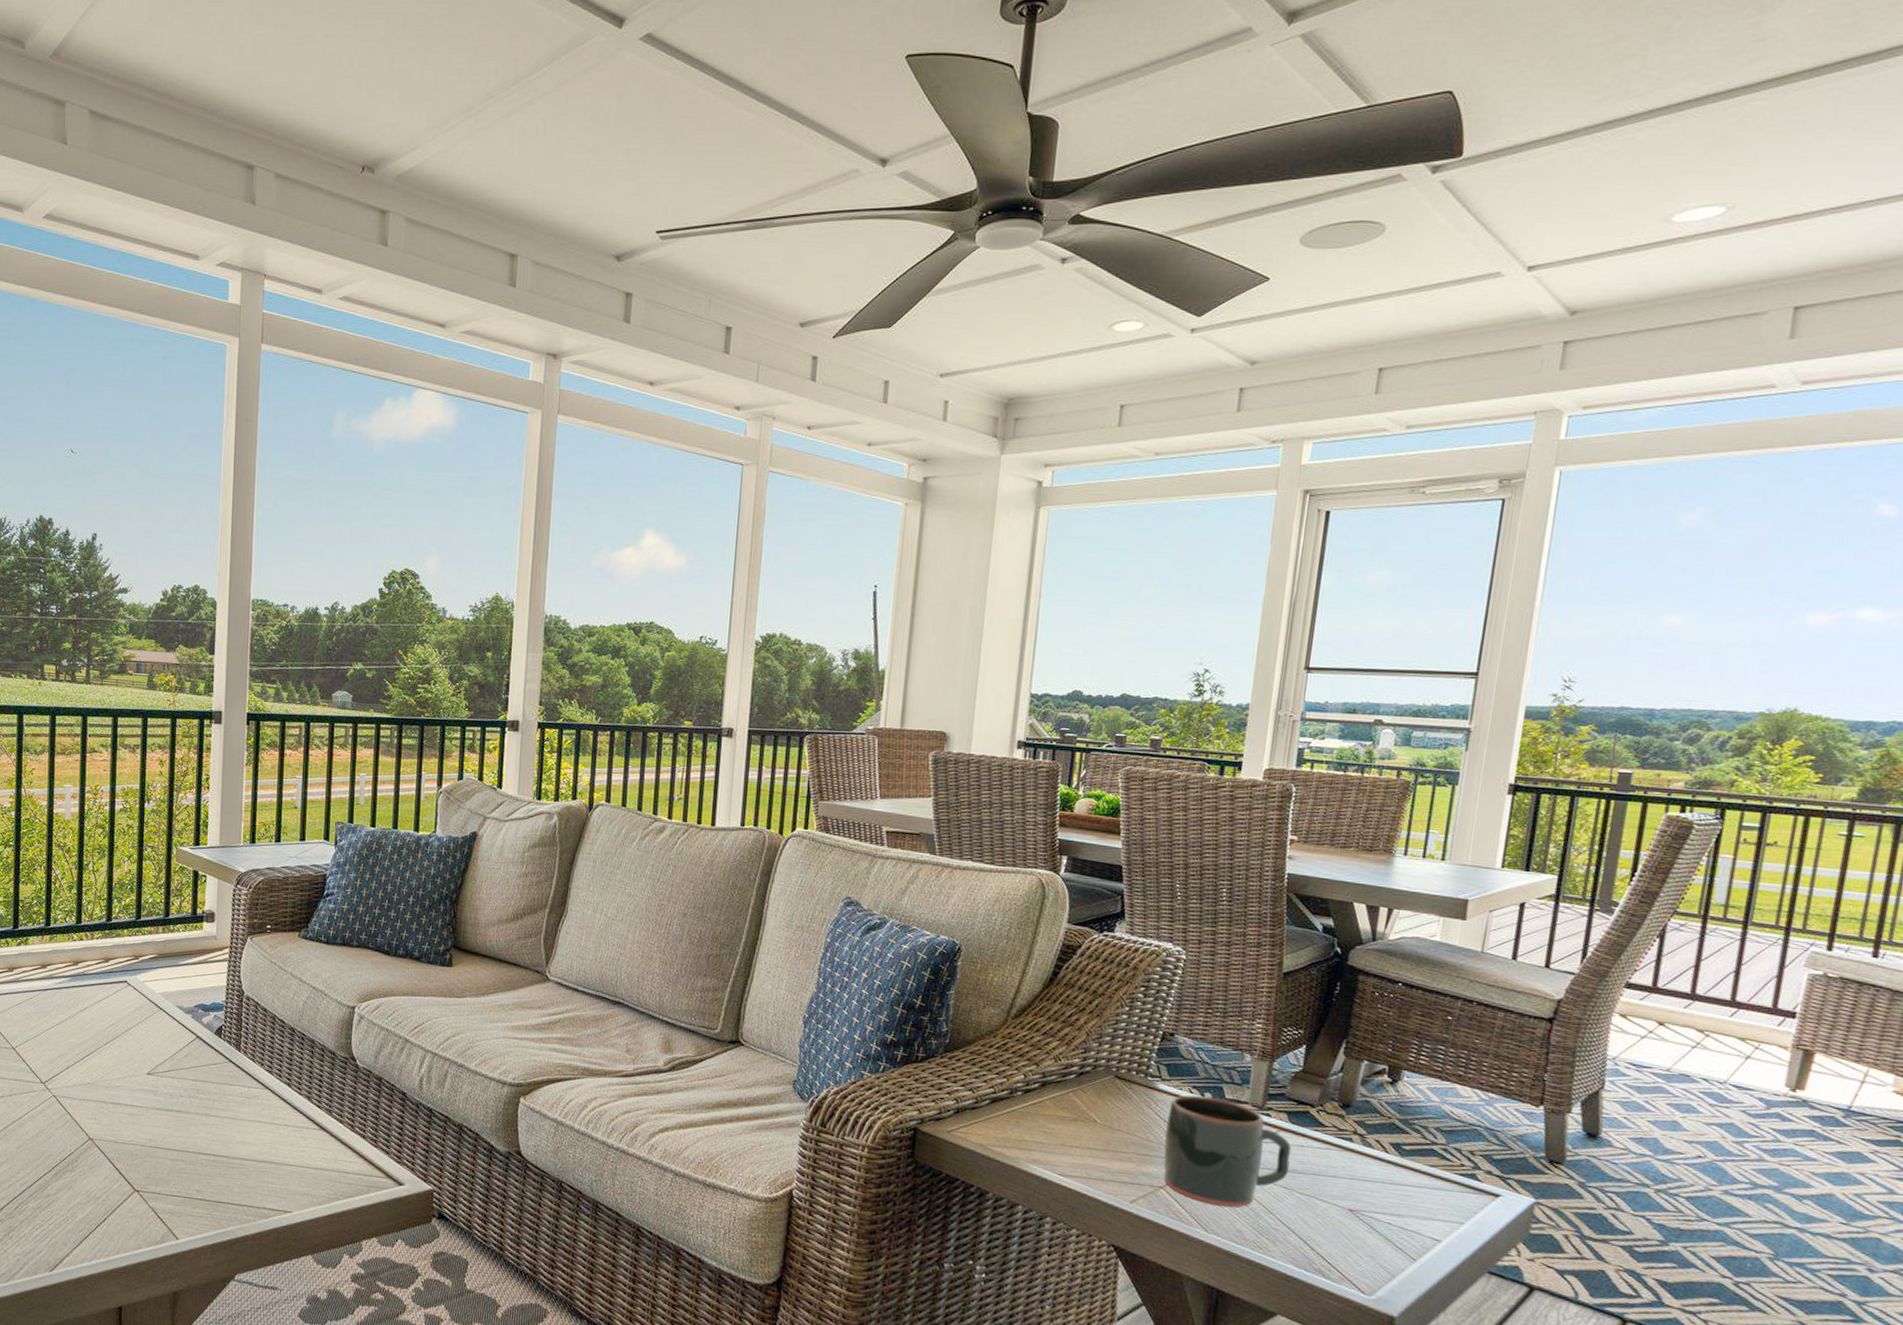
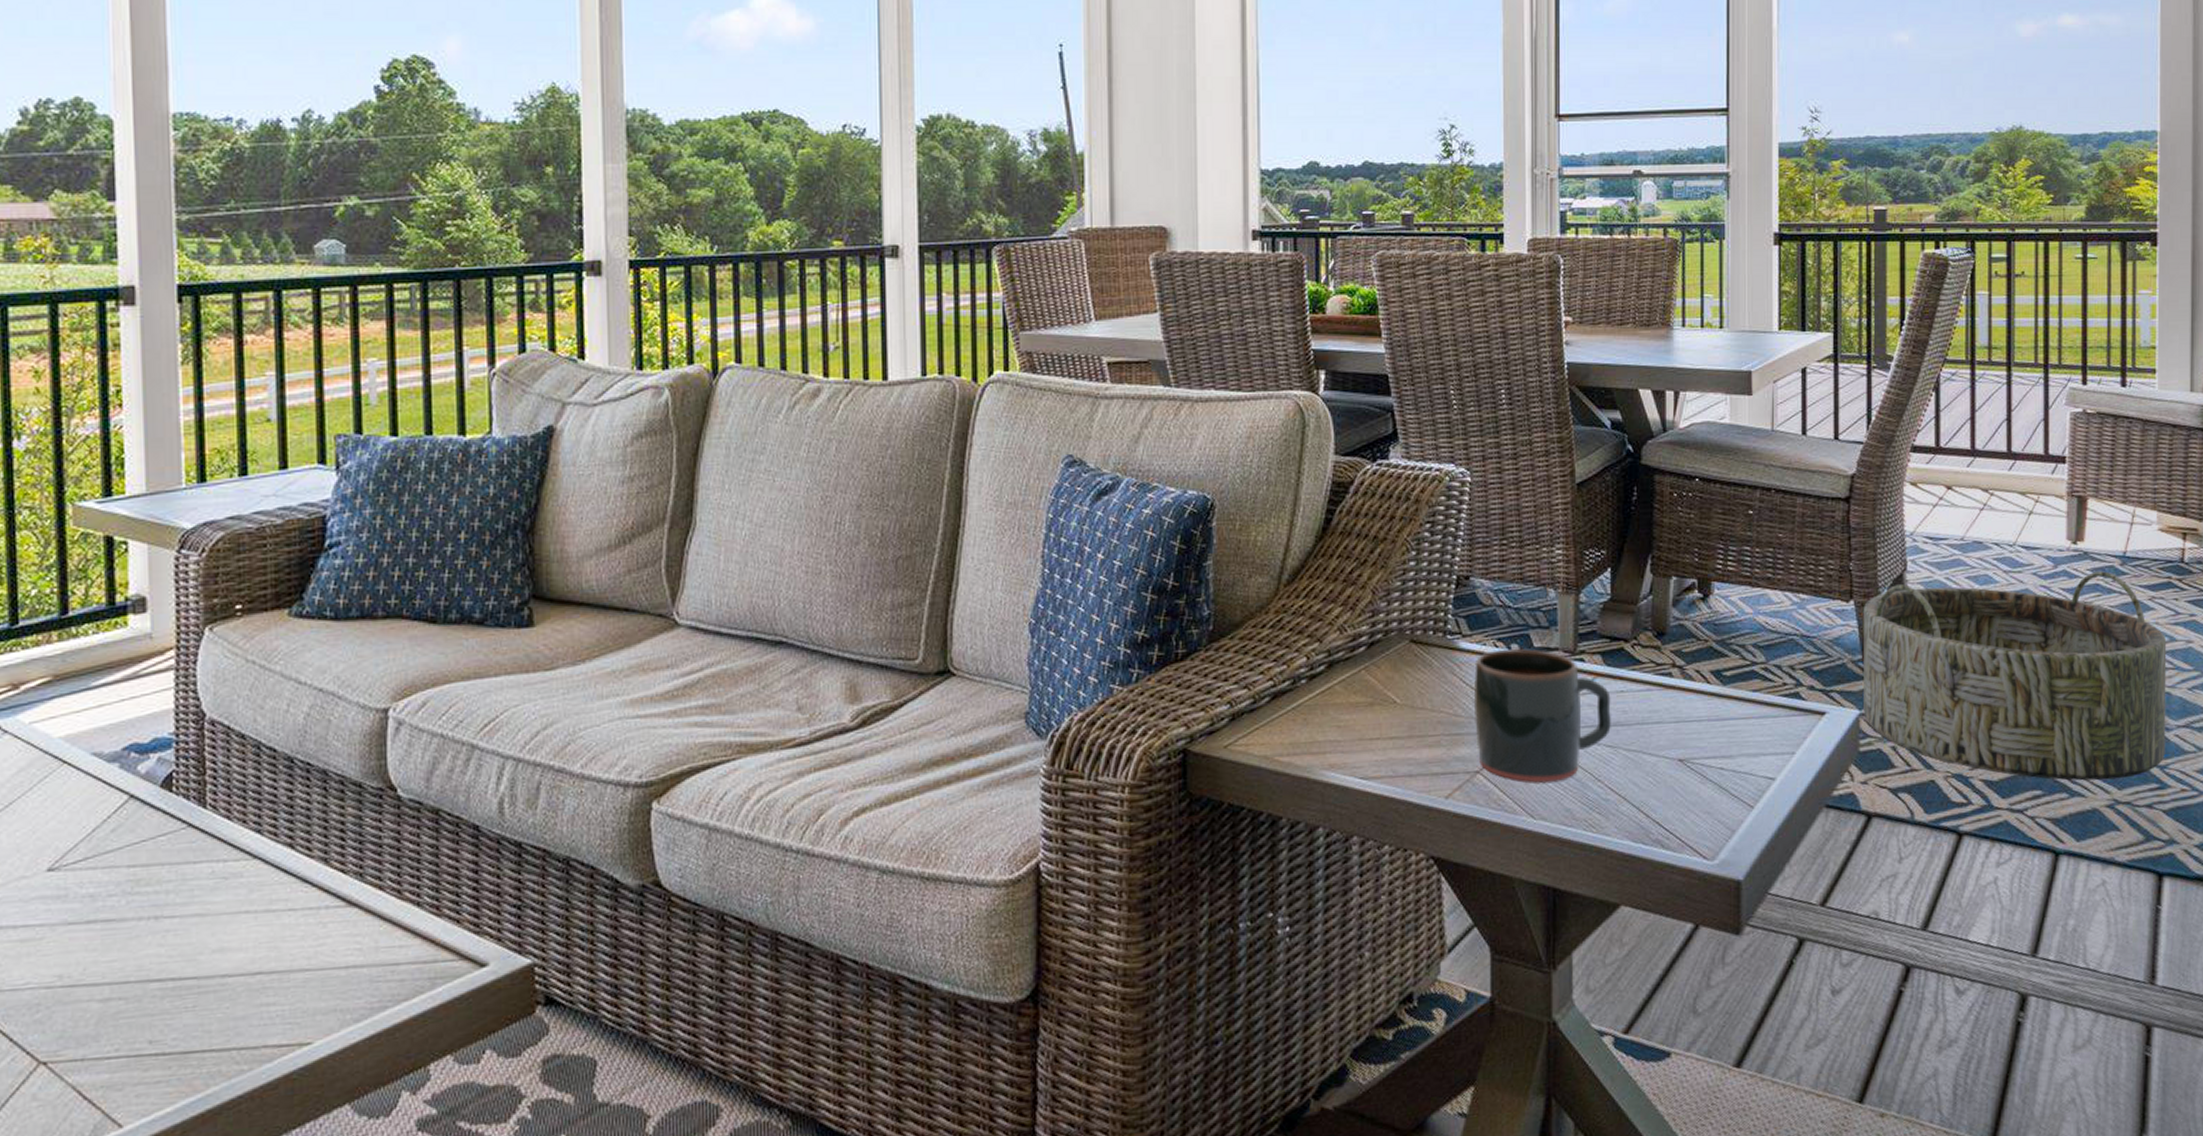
basket: none [1539,1099,1885,1306] -> present [1864,571,2167,781]

